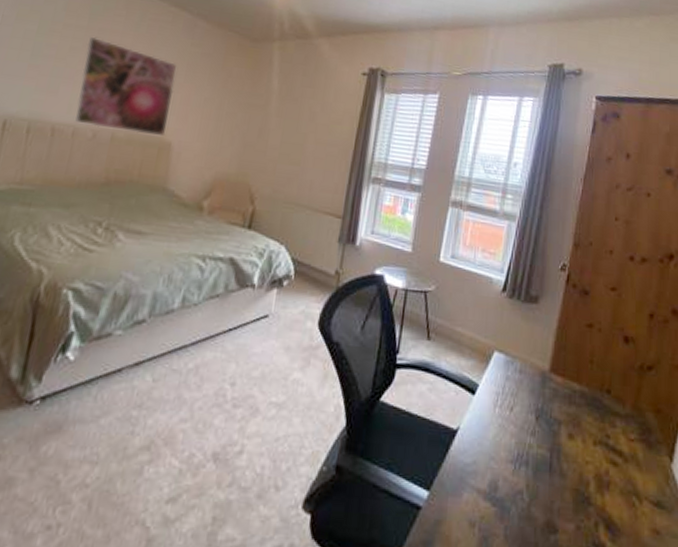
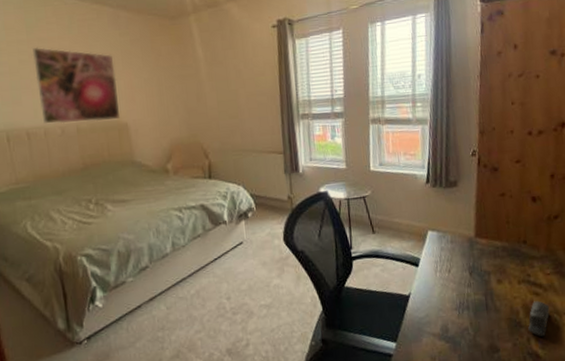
stapler: none [598,473,629,525] -> present [528,301,550,337]

